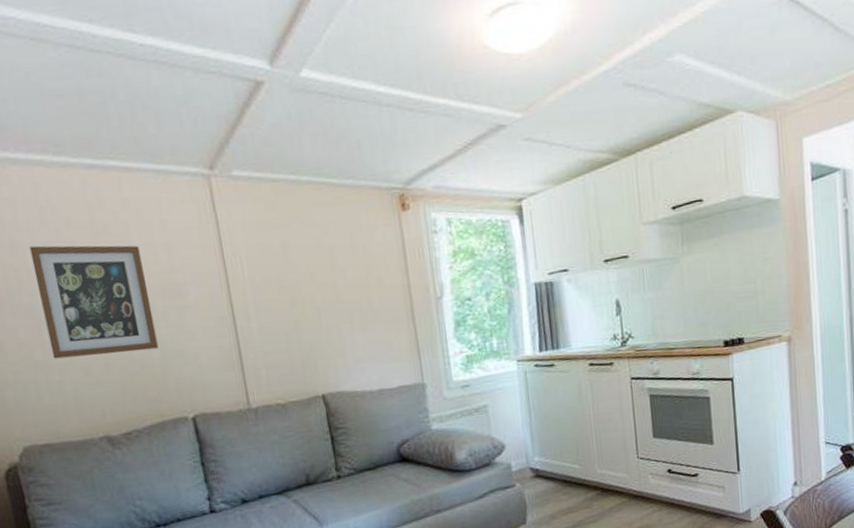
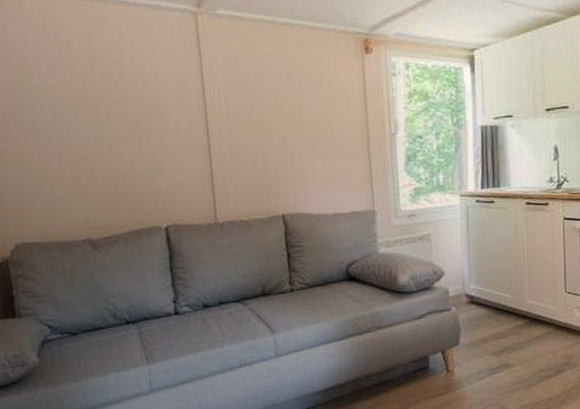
wall art: present [29,245,159,359] -> none [34,66,140,167]

